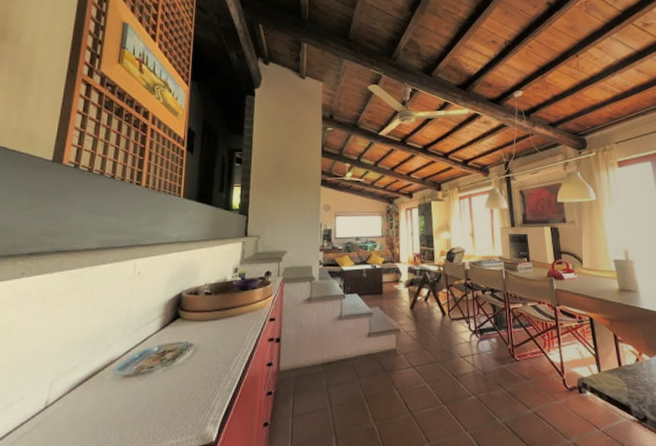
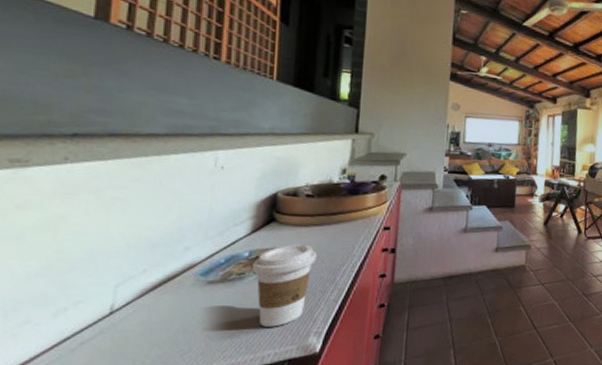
coffee cup: none [160,337,214,417] -> present [252,244,317,327]

